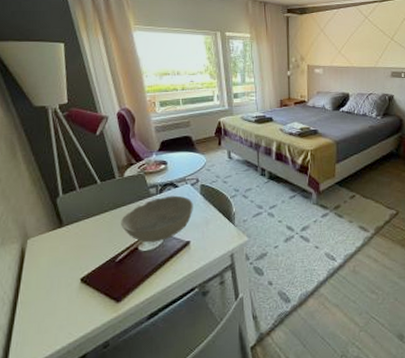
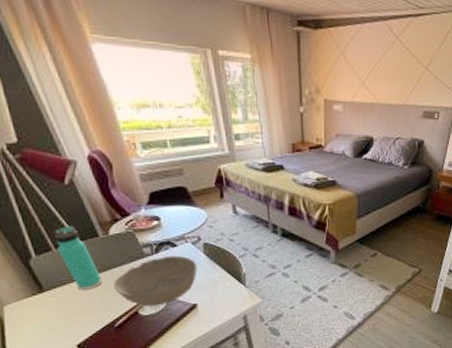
thermos bottle: none [80,169,112,226] -> present [54,226,103,290]

